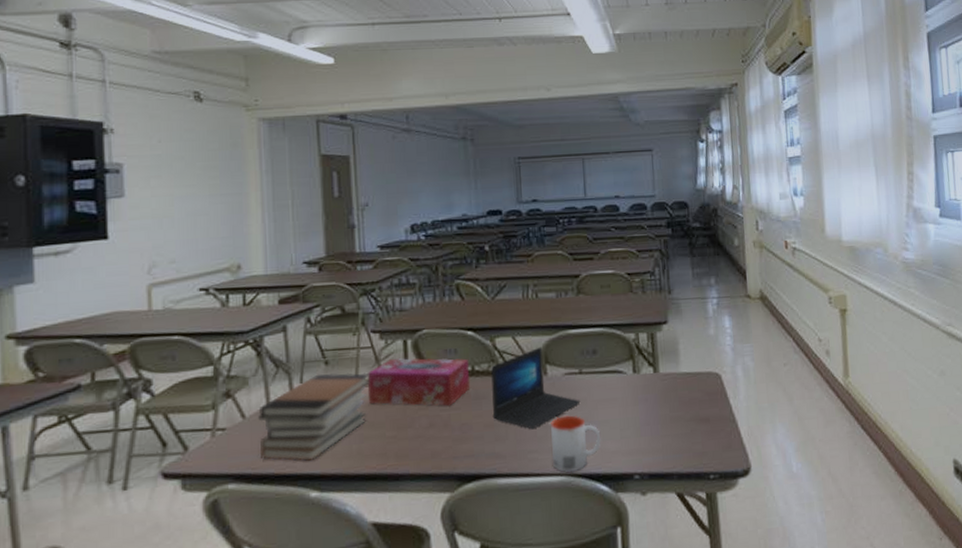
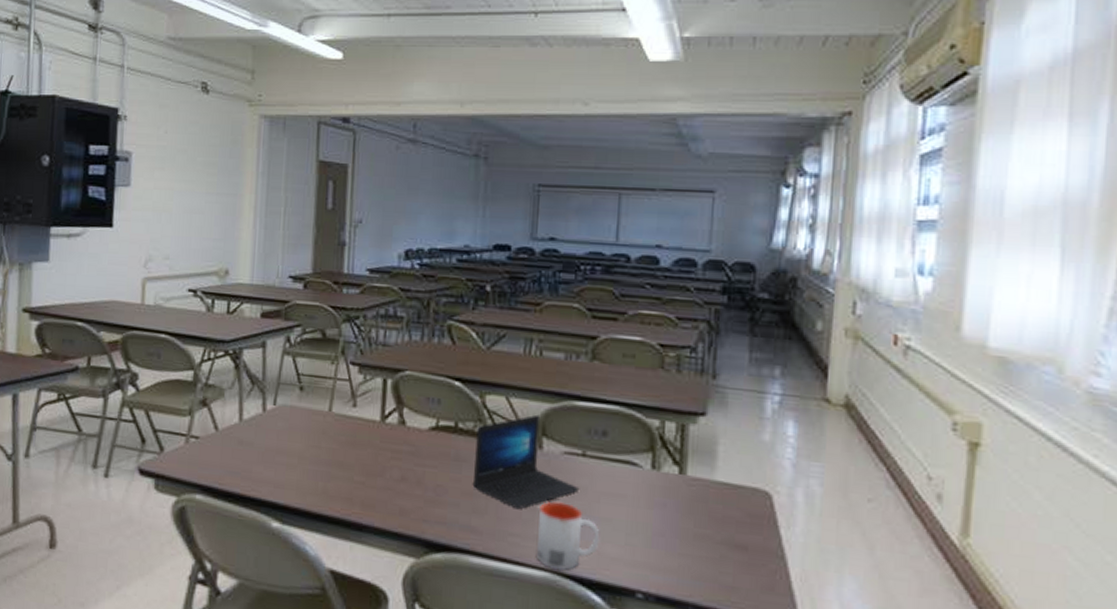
book stack: present [258,372,370,461] -> none [229,399,344,489]
tissue box: present [367,357,470,406] -> none [340,396,452,462]

